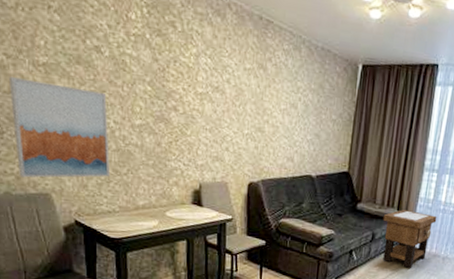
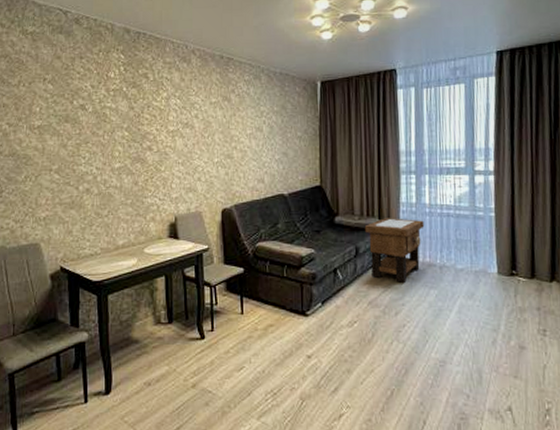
wall art: present [8,77,110,178] -> none [9,141,92,231]

